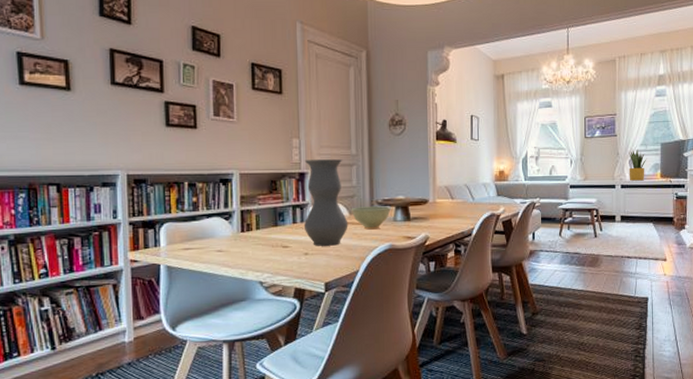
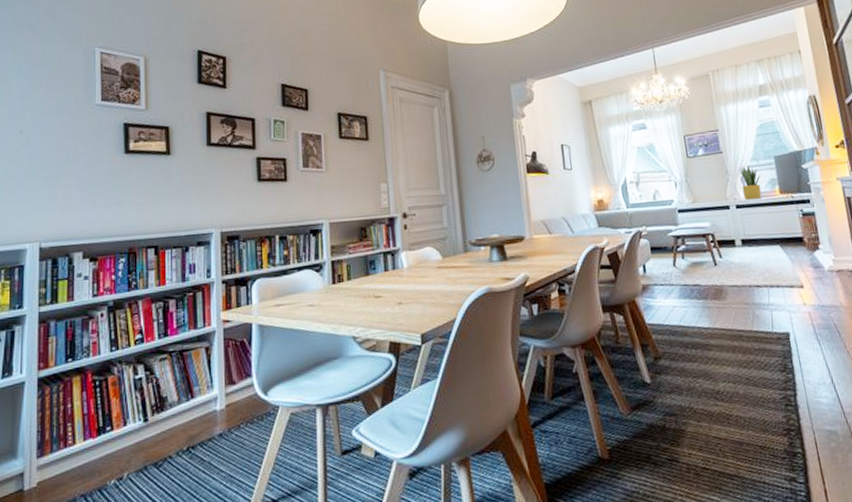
vase: present [303,159,348,246] -> none [393,200,442,295]
bowl: present [350,206,391,230] -> none [443,246,486,273]

